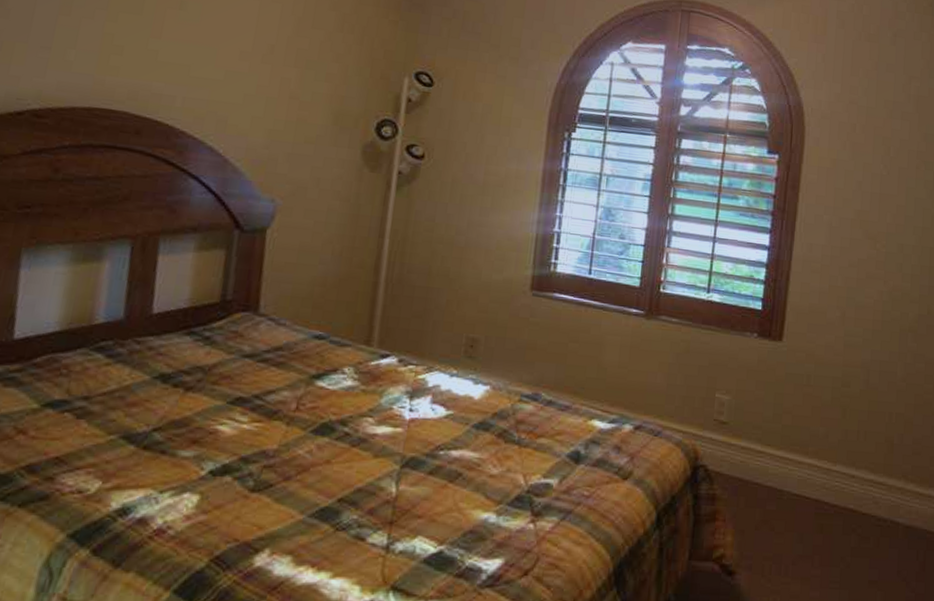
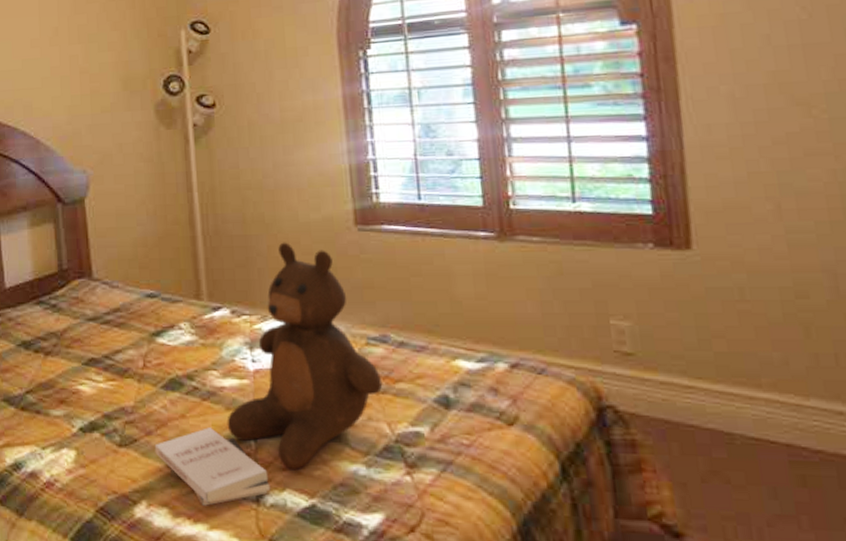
books: none [289,474,404,554] -> present [154,427,271,506]
teddy bear: none [371,298,527,517] -> present [227,242,383,469]

